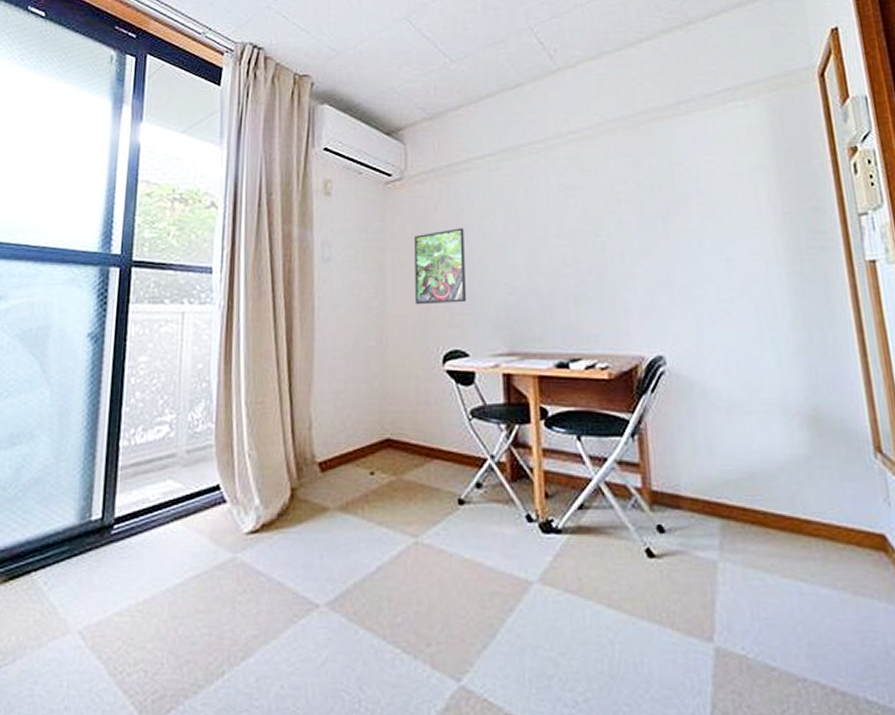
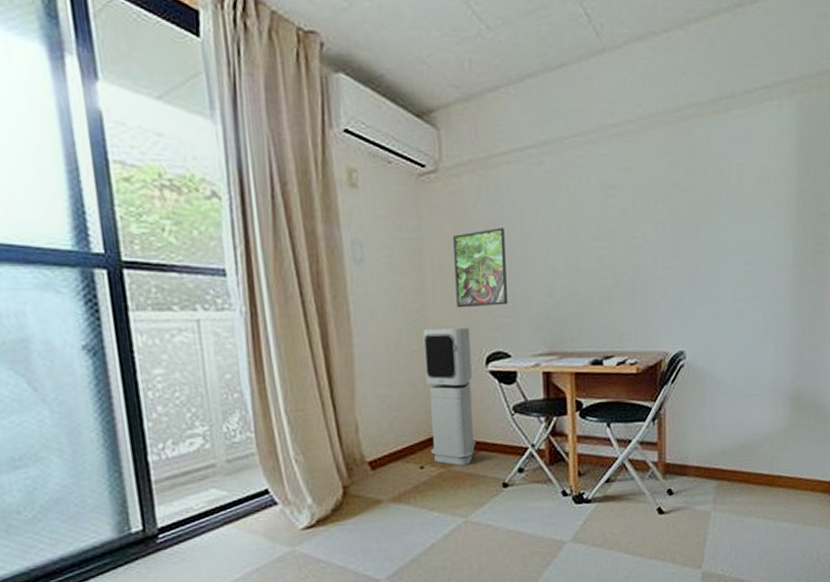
air purifier: none [381,325,431,474] -> present [423,328,476,466]

